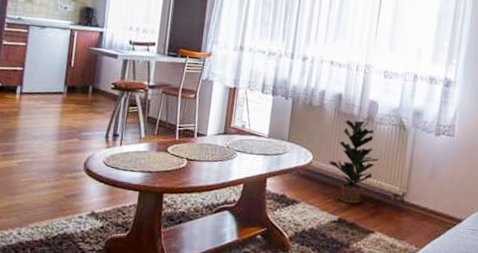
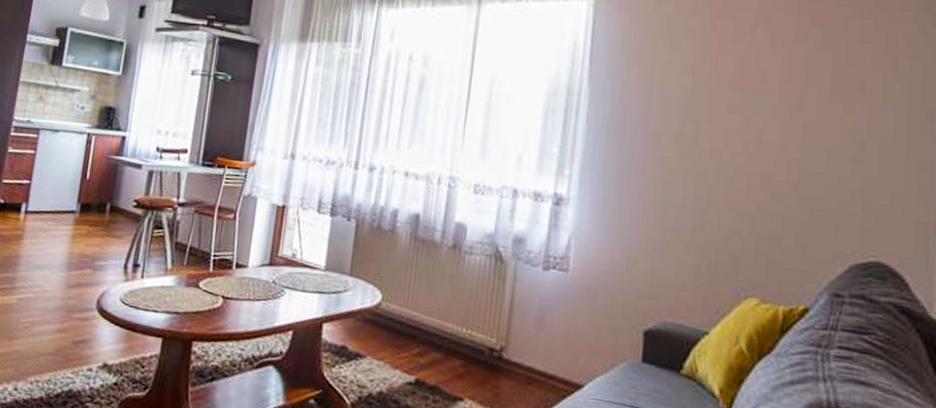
potted plant: present [329,120,379,204] -> none [403,248,469,360]

